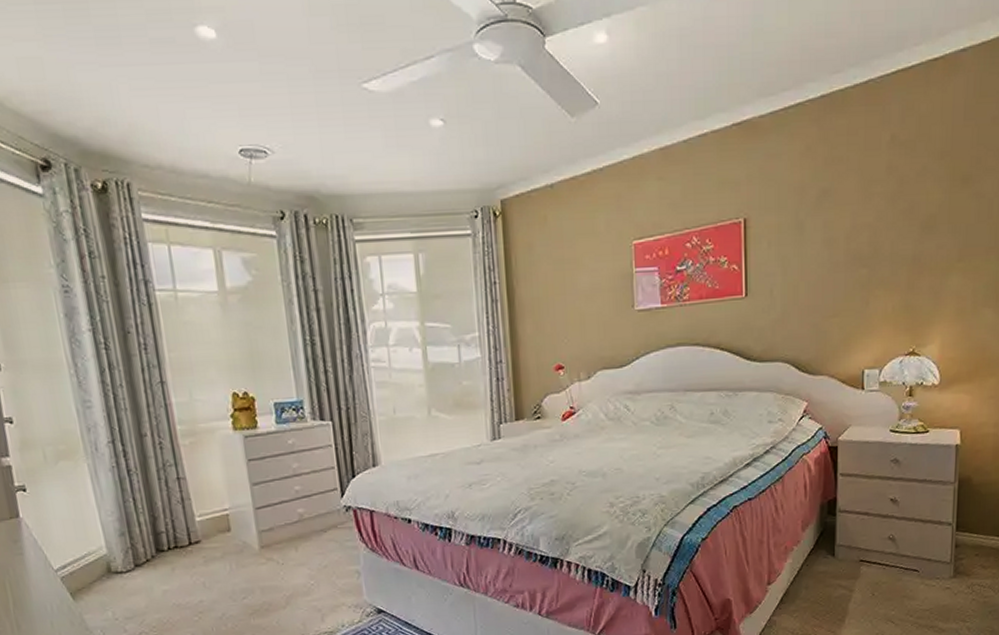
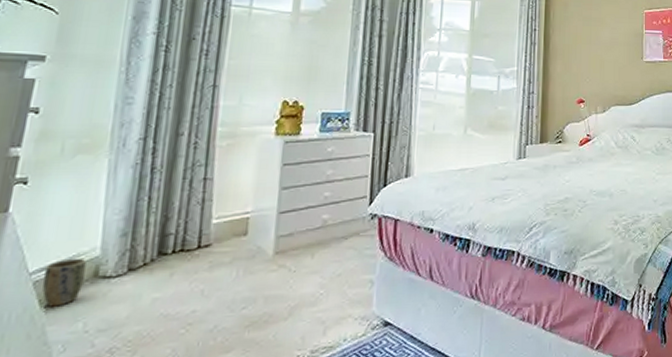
plant pot: none [65,556,102,599] -> present [42,257,86,307]

